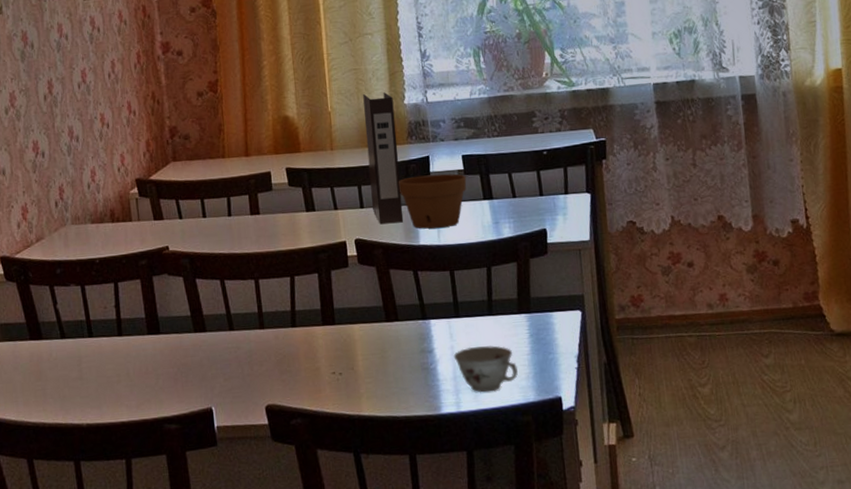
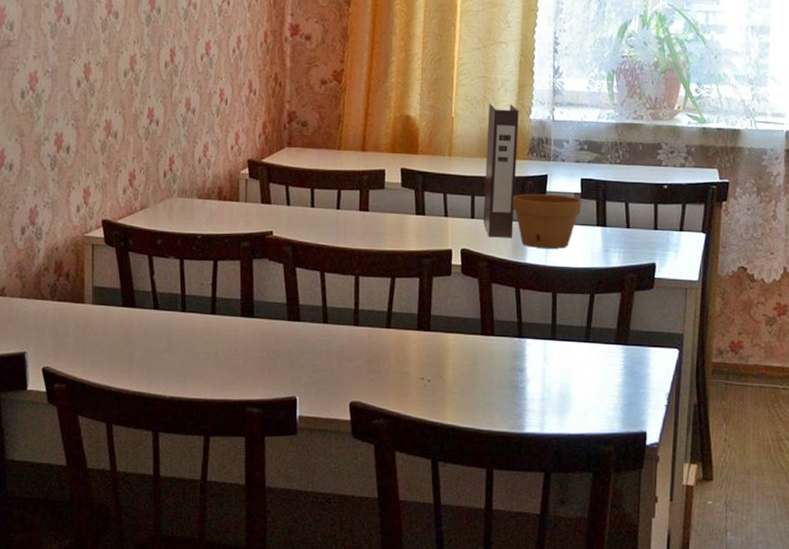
teacup: present [453,345,518,393] -> none [544,370,606,418]

